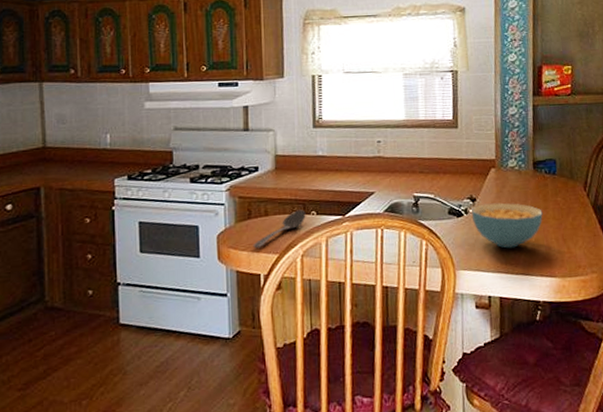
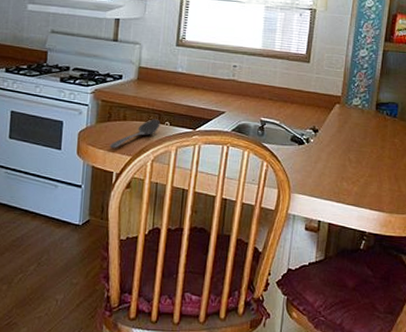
cereal bowl: present [472,203,543,249] -> none [313,136,379,180]

